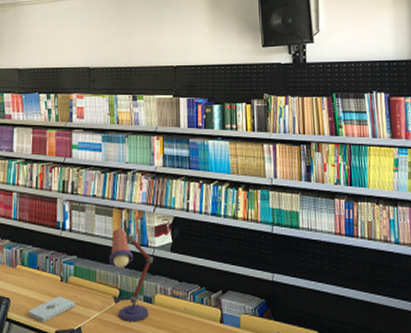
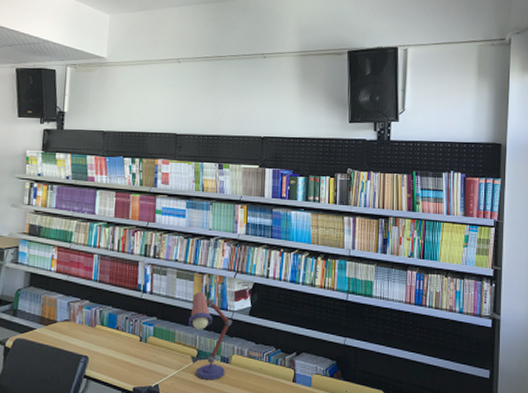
notepad: present [29,296,76,323] -> none [107,355,154,380]

